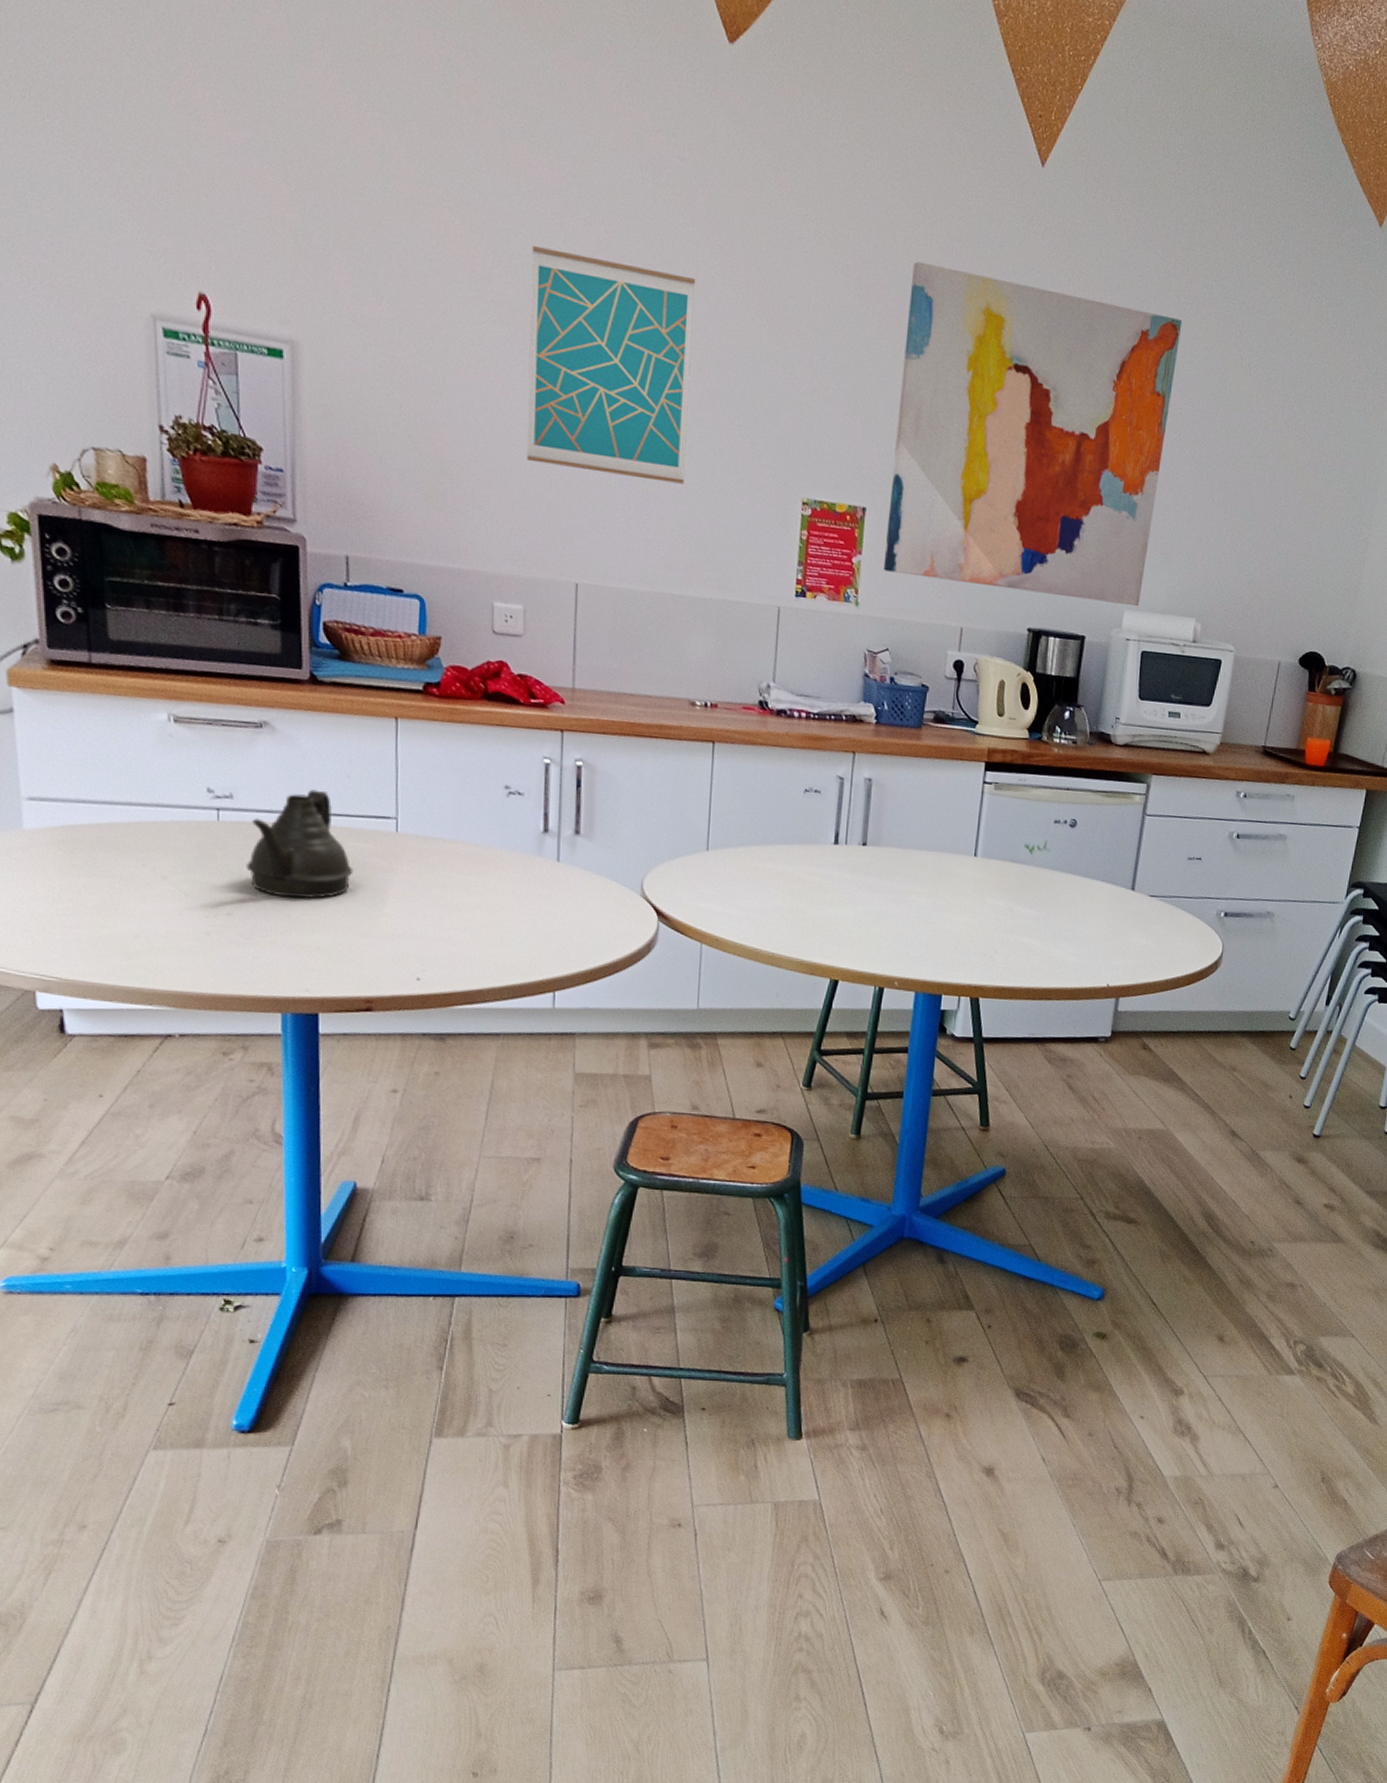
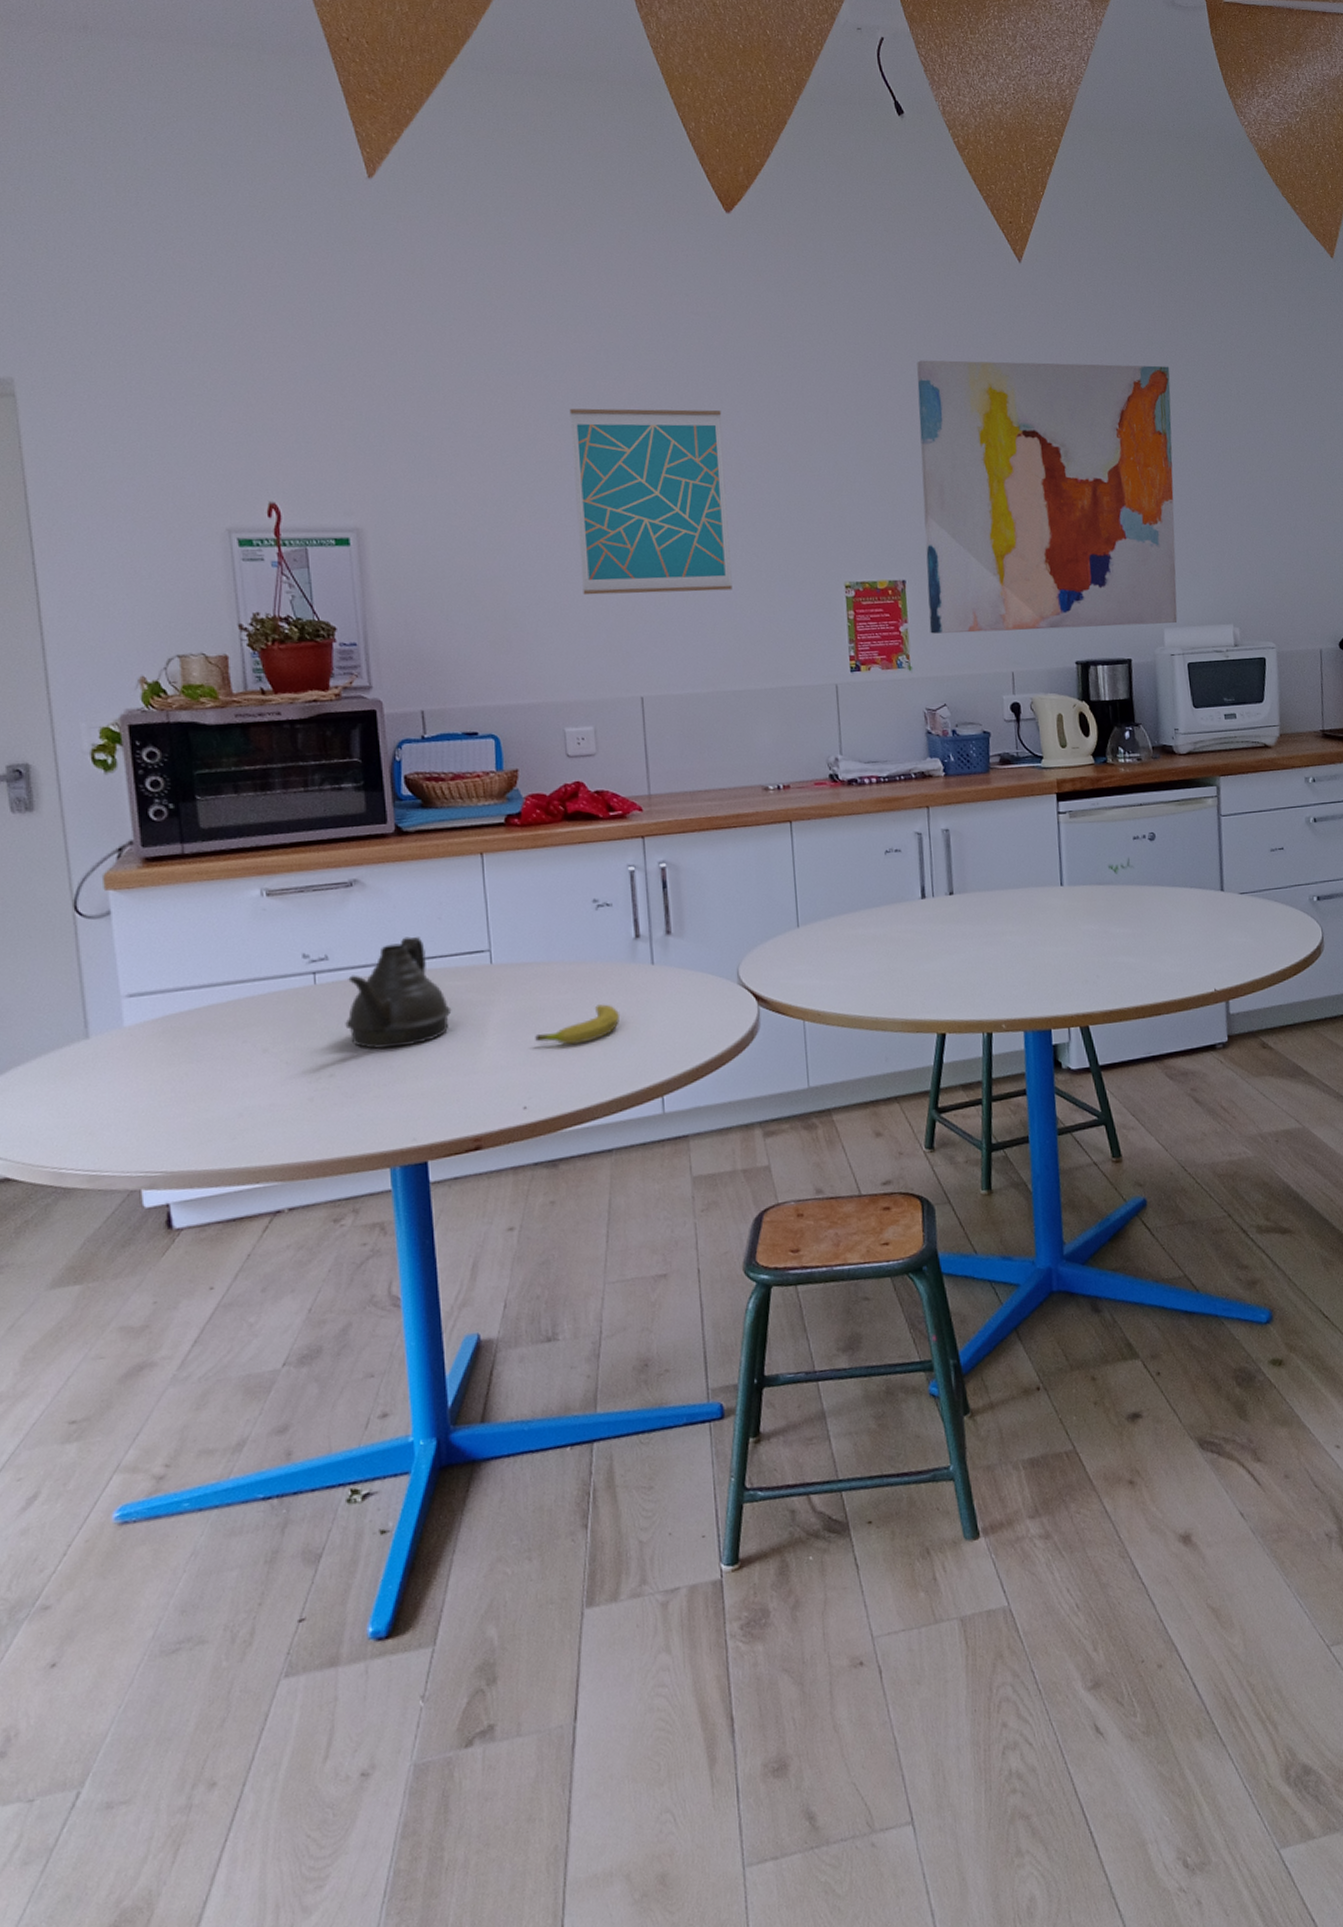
fruit: none [434,891,521,927] -> present [535,1004,621,1045]

